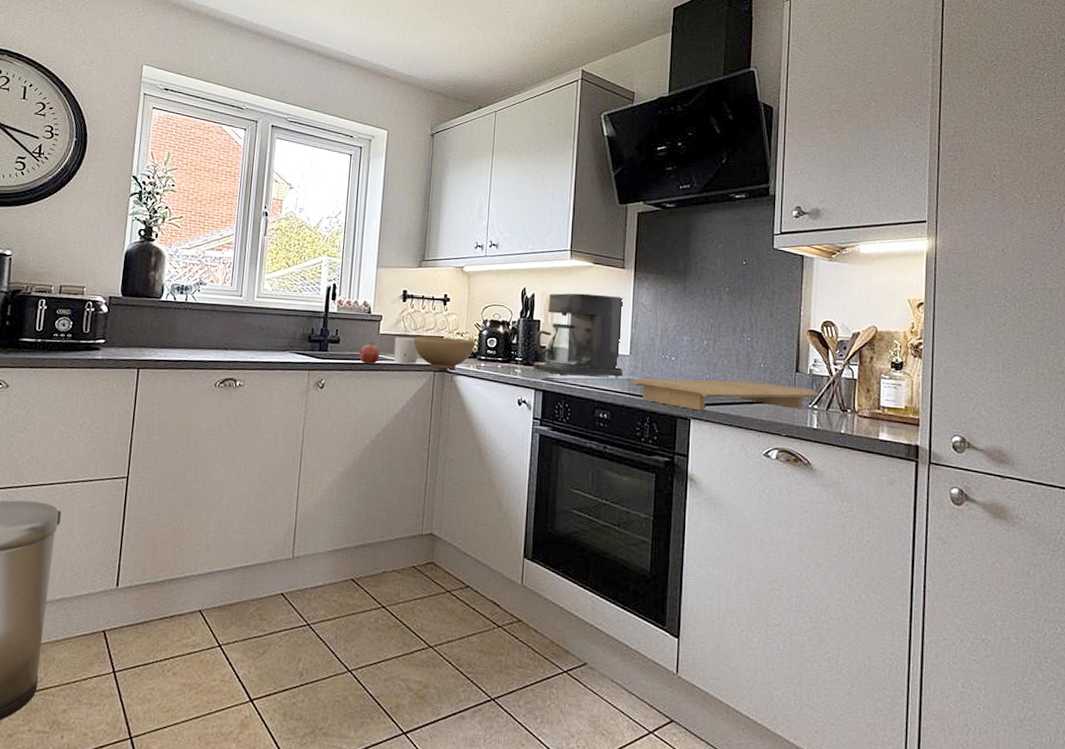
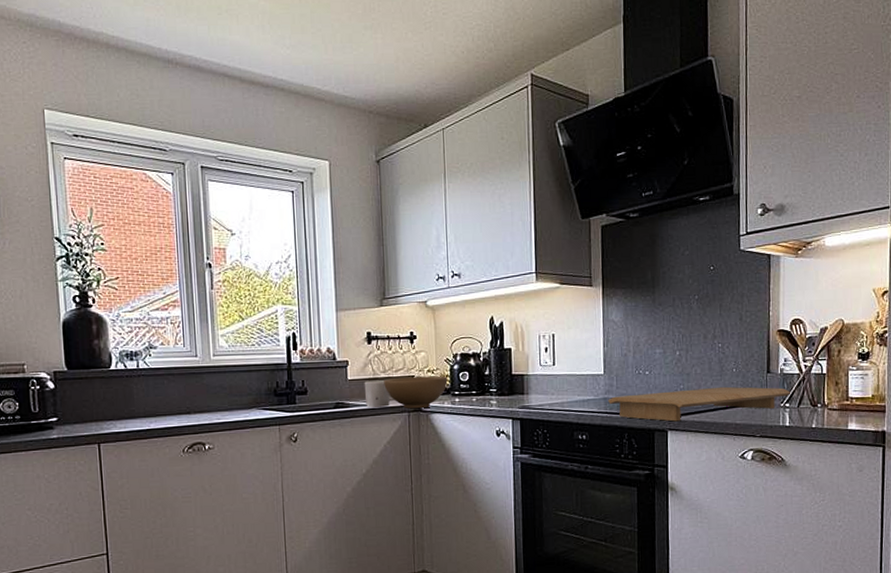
fruit: present [359,343,380,365] -> none [329,390,351,413]
coffee maker: present [532,293,624,377] -> none [508,315,599,402]

